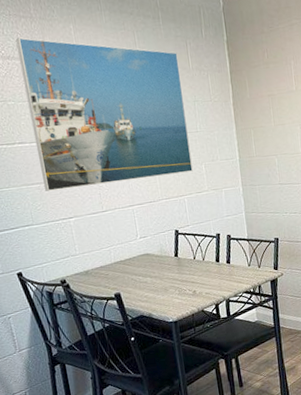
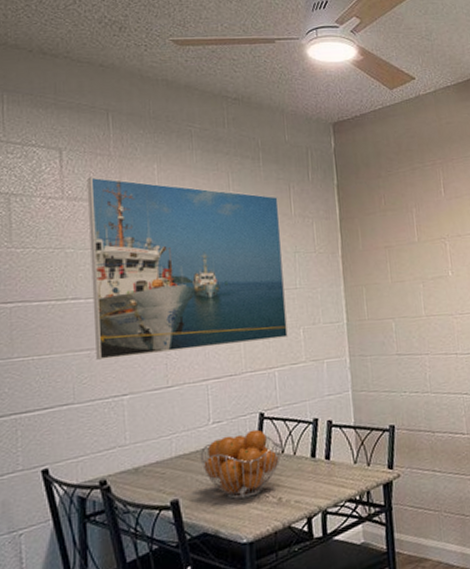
fruit basket: none [133,242,194,292] -> present [200,429,283,499]

